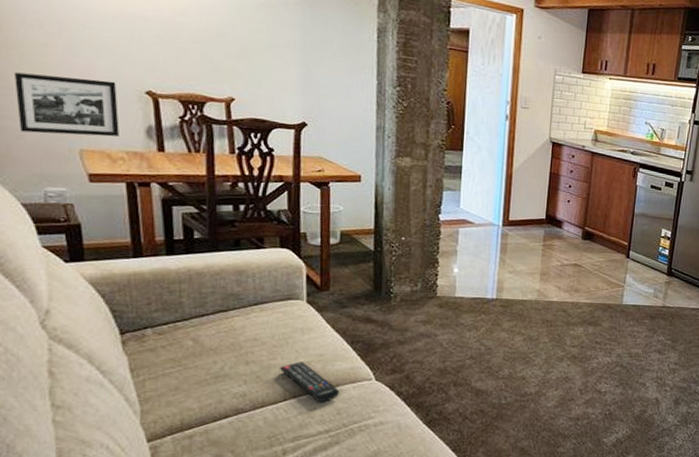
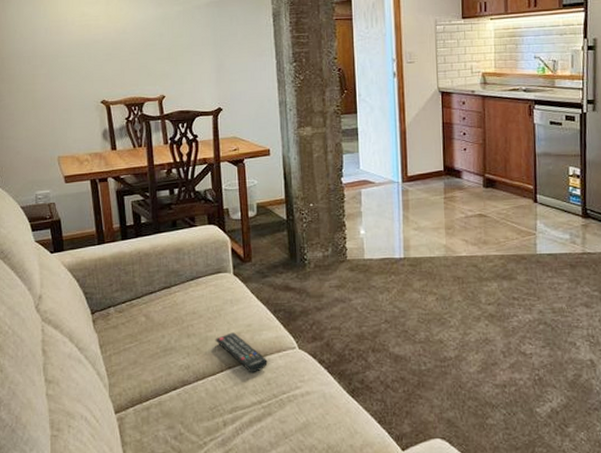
picture frame: present [15,72,119,137] -> none [14,97,84,148]

